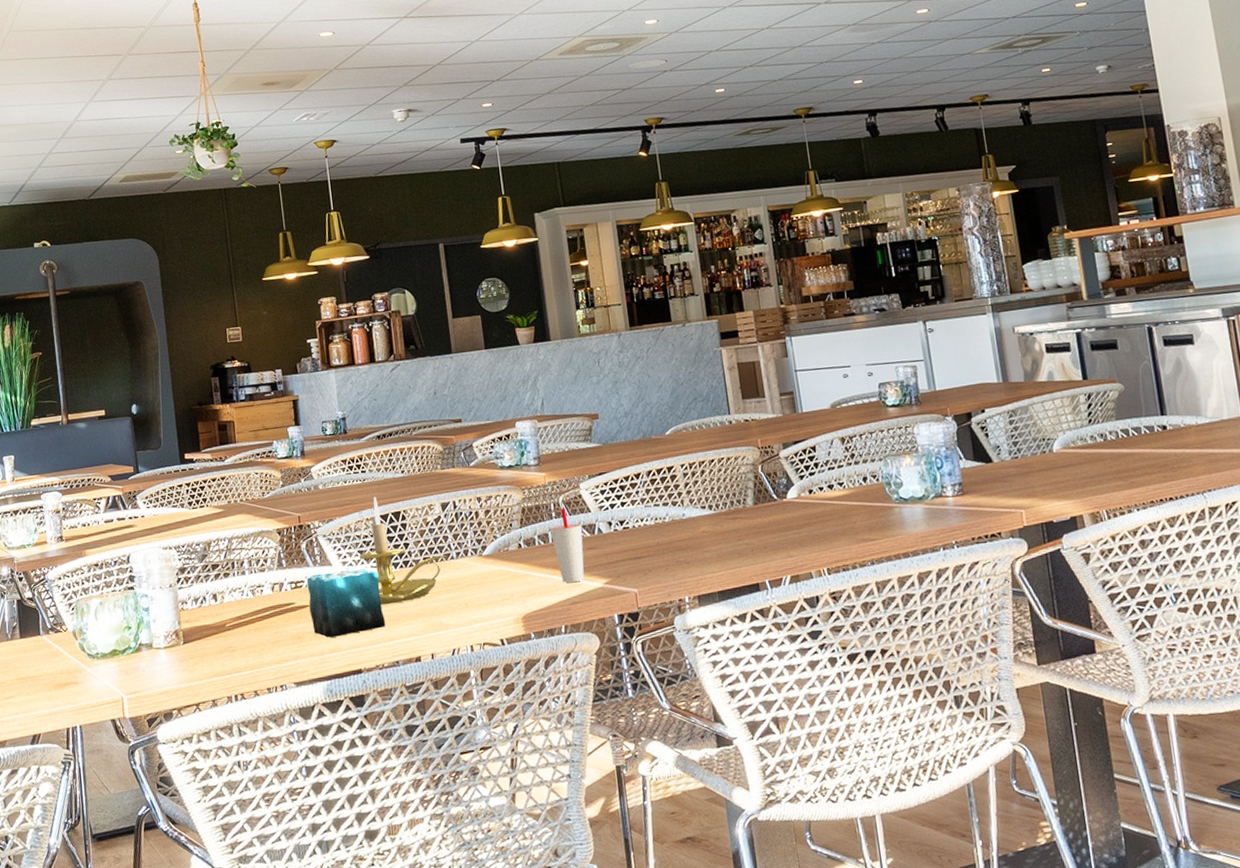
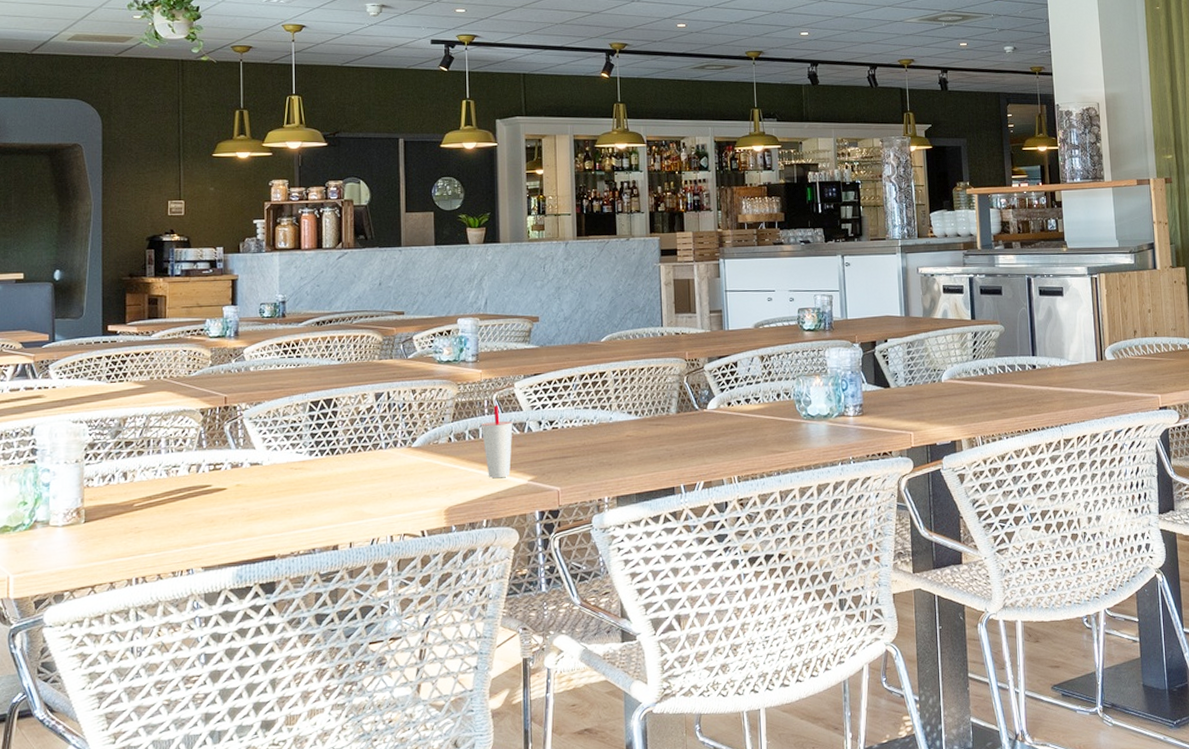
candle: present [306,568,385,638] -> none [226,453,305,522]
candle holder: present [359,497,446,605] -> none [285,382,375,492]

